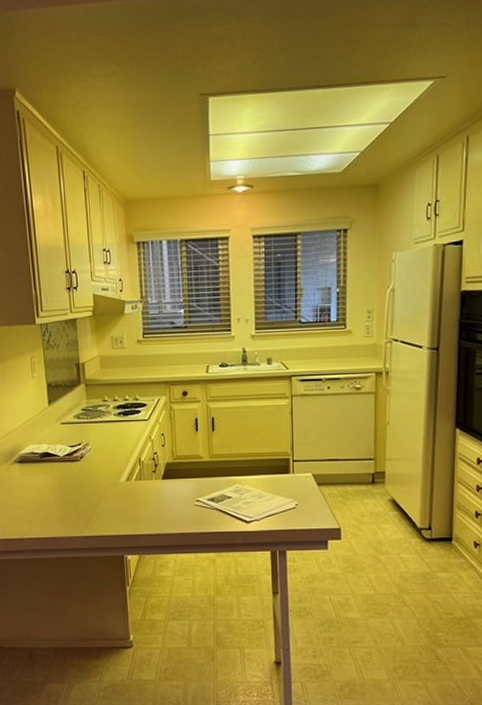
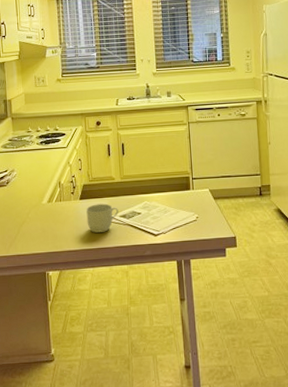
mug: none [169,485,206,516] -> present [86,203,119,233]

